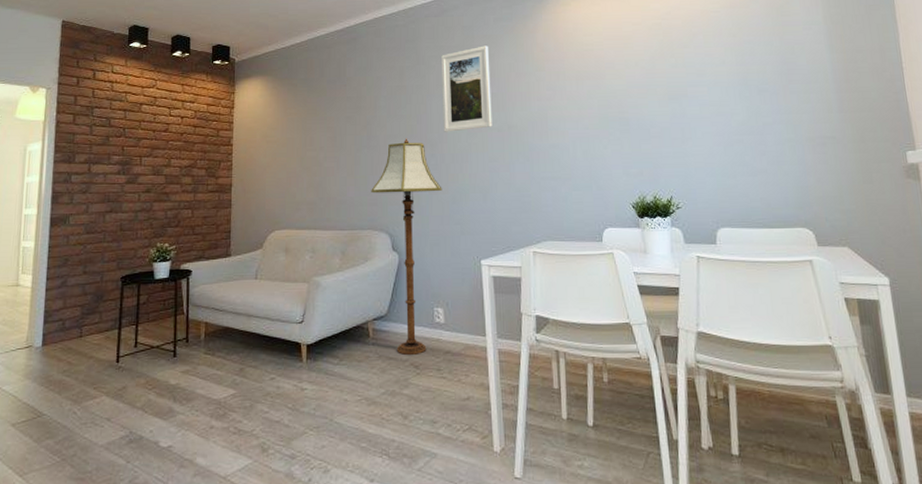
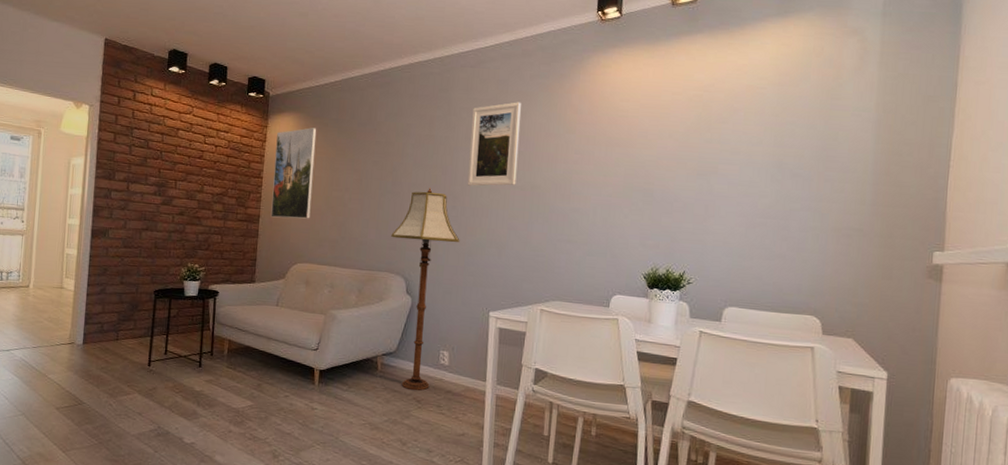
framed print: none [243,90,286,185] -> present [270,128,317,219]

